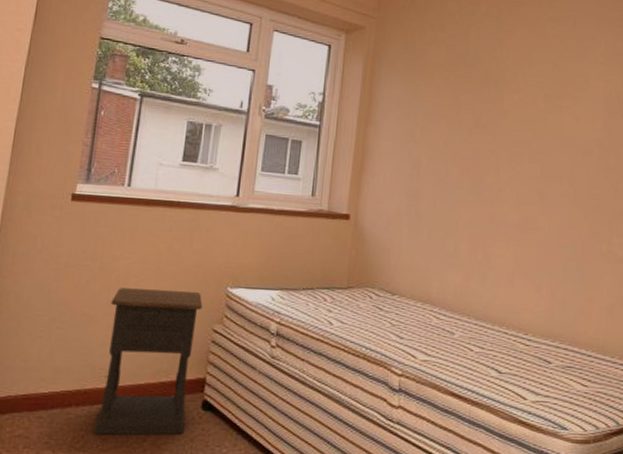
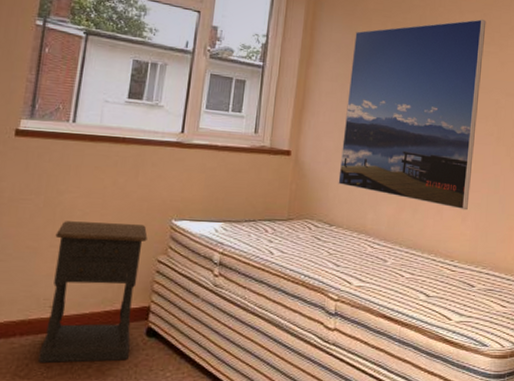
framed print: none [400,71,558,279] -> present [338,19,486,211]

